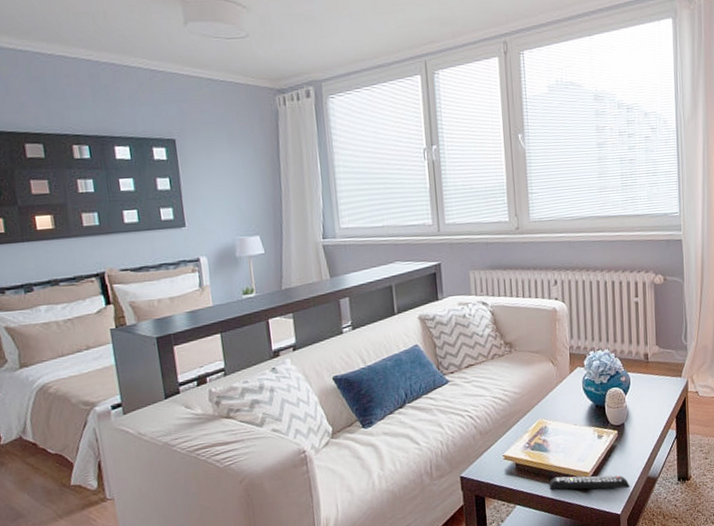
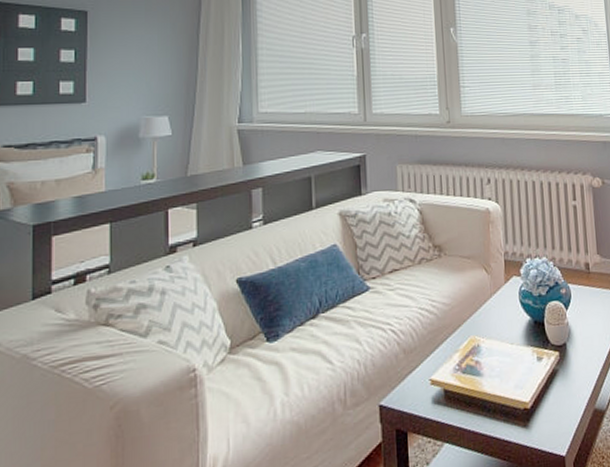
remote control: present [549,475,630,490] -> none [482,406,575,424]

